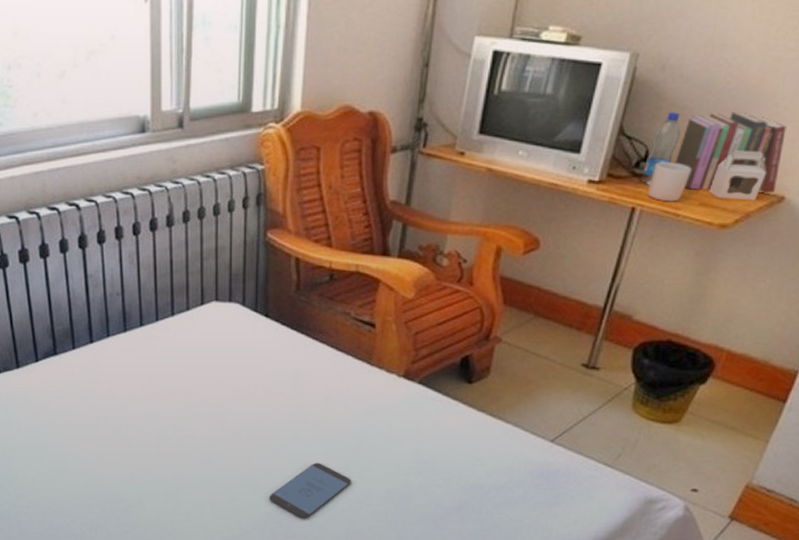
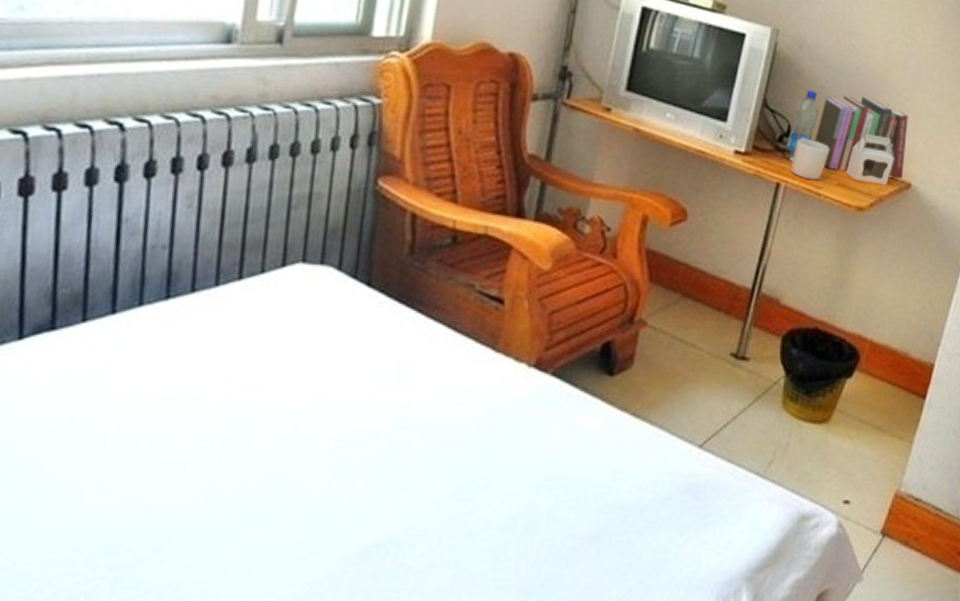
smartphone: present [269,462,351,519] -> none [351,482,463,564]

